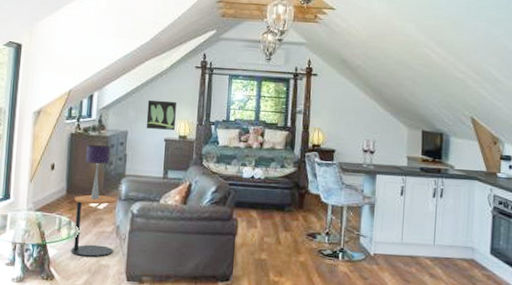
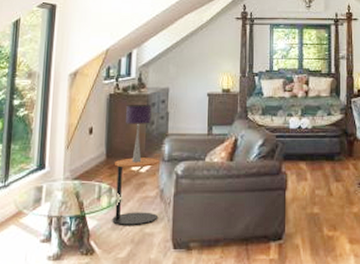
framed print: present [146,99,176,130] -> none [188,54,218,84]

